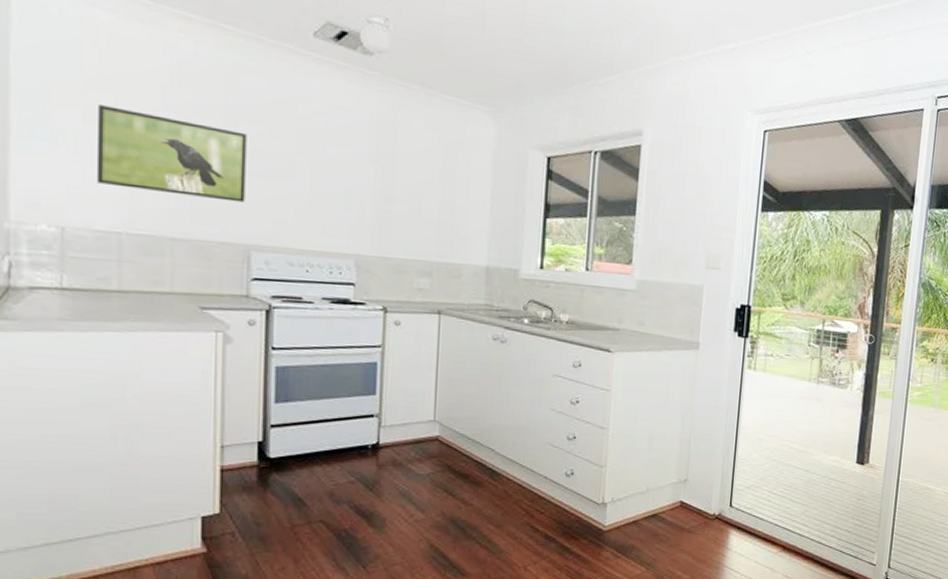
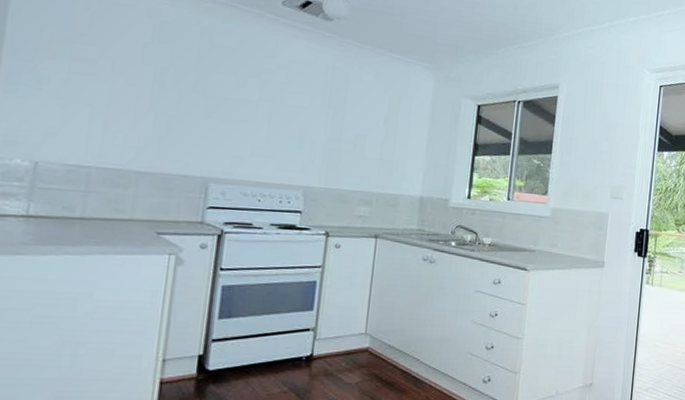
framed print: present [98,105,247,203] -> none [74,57,216,141]

